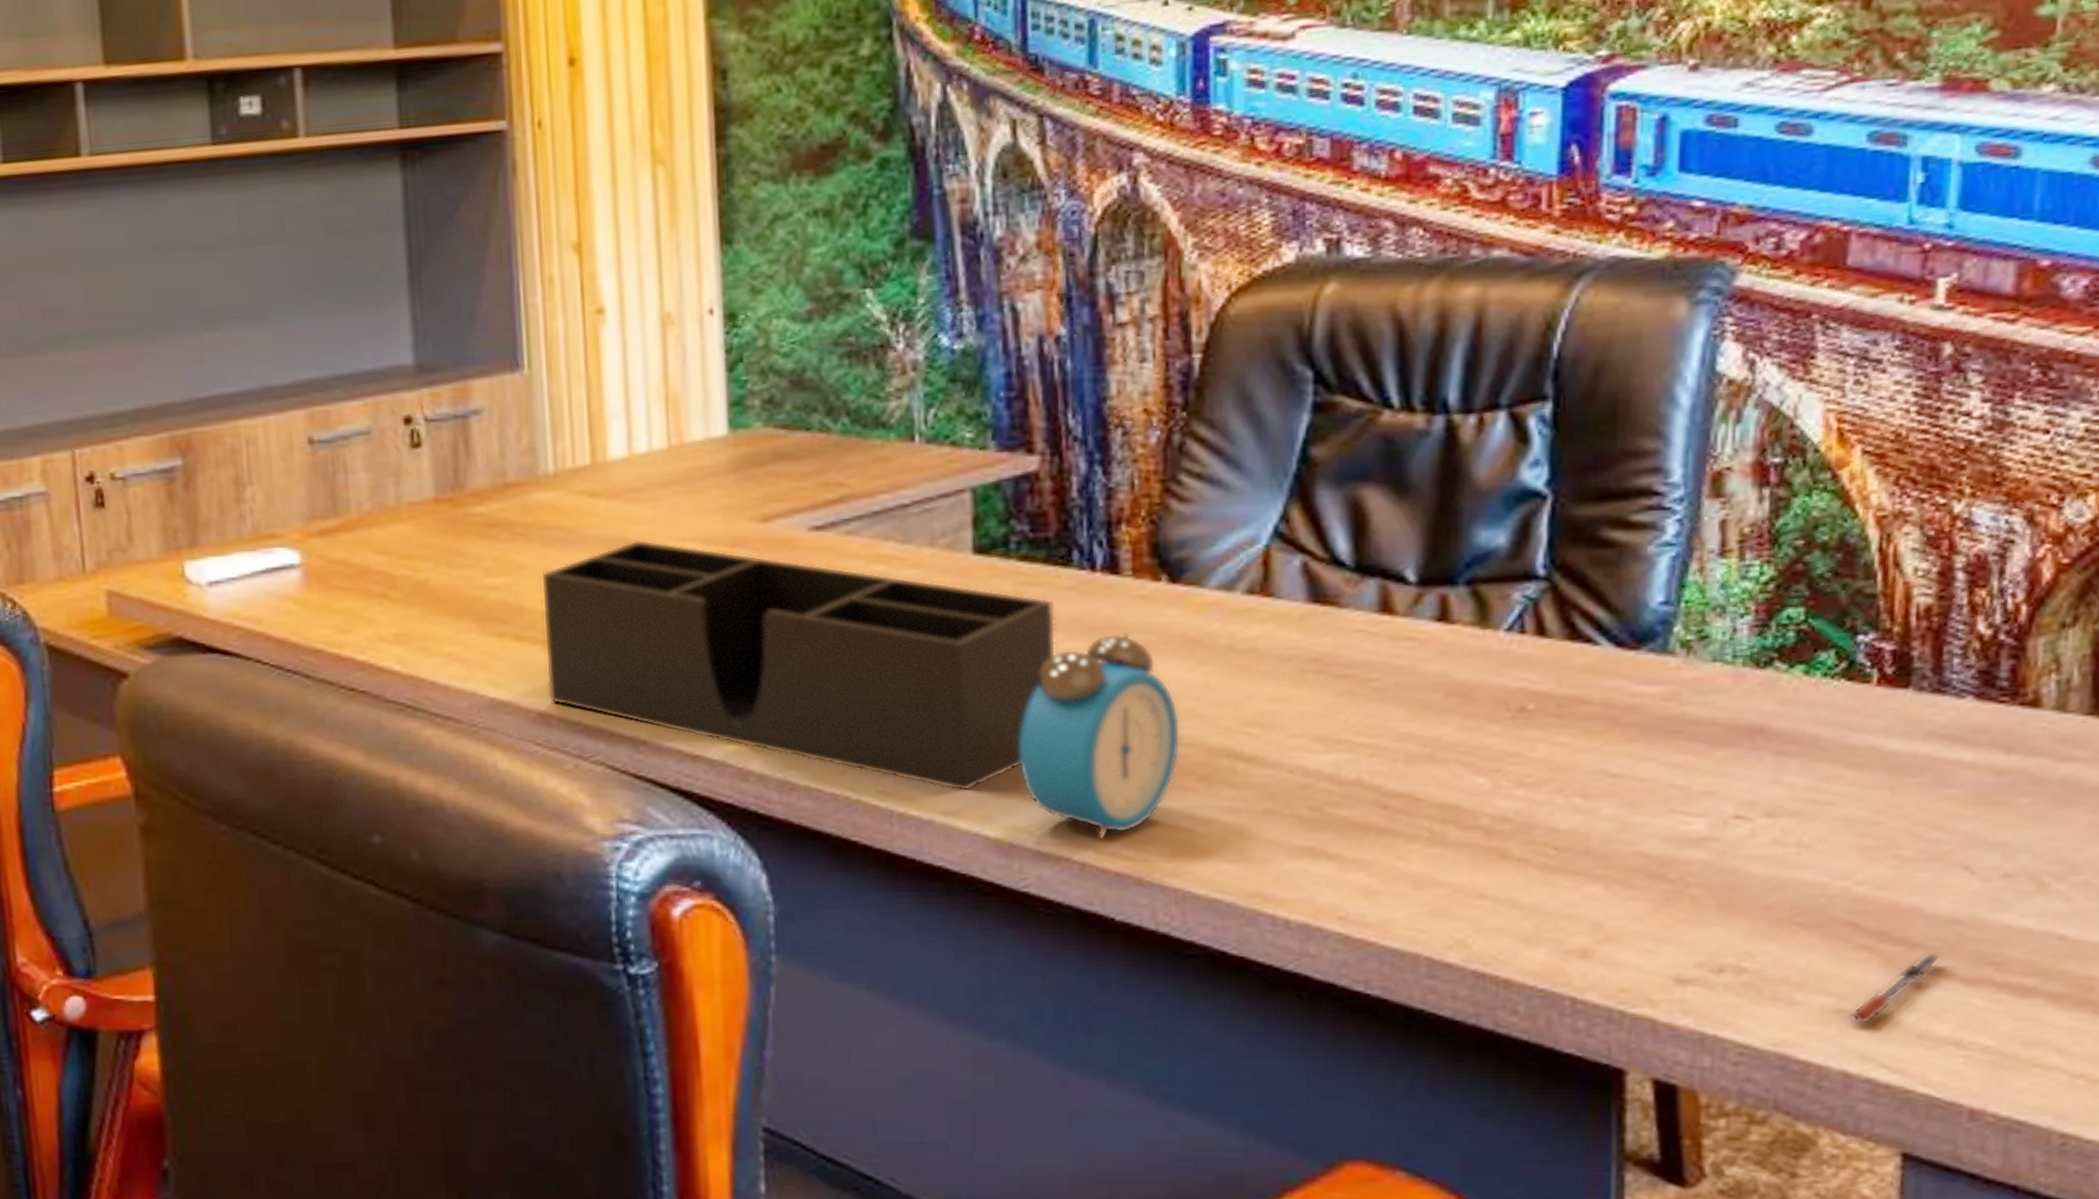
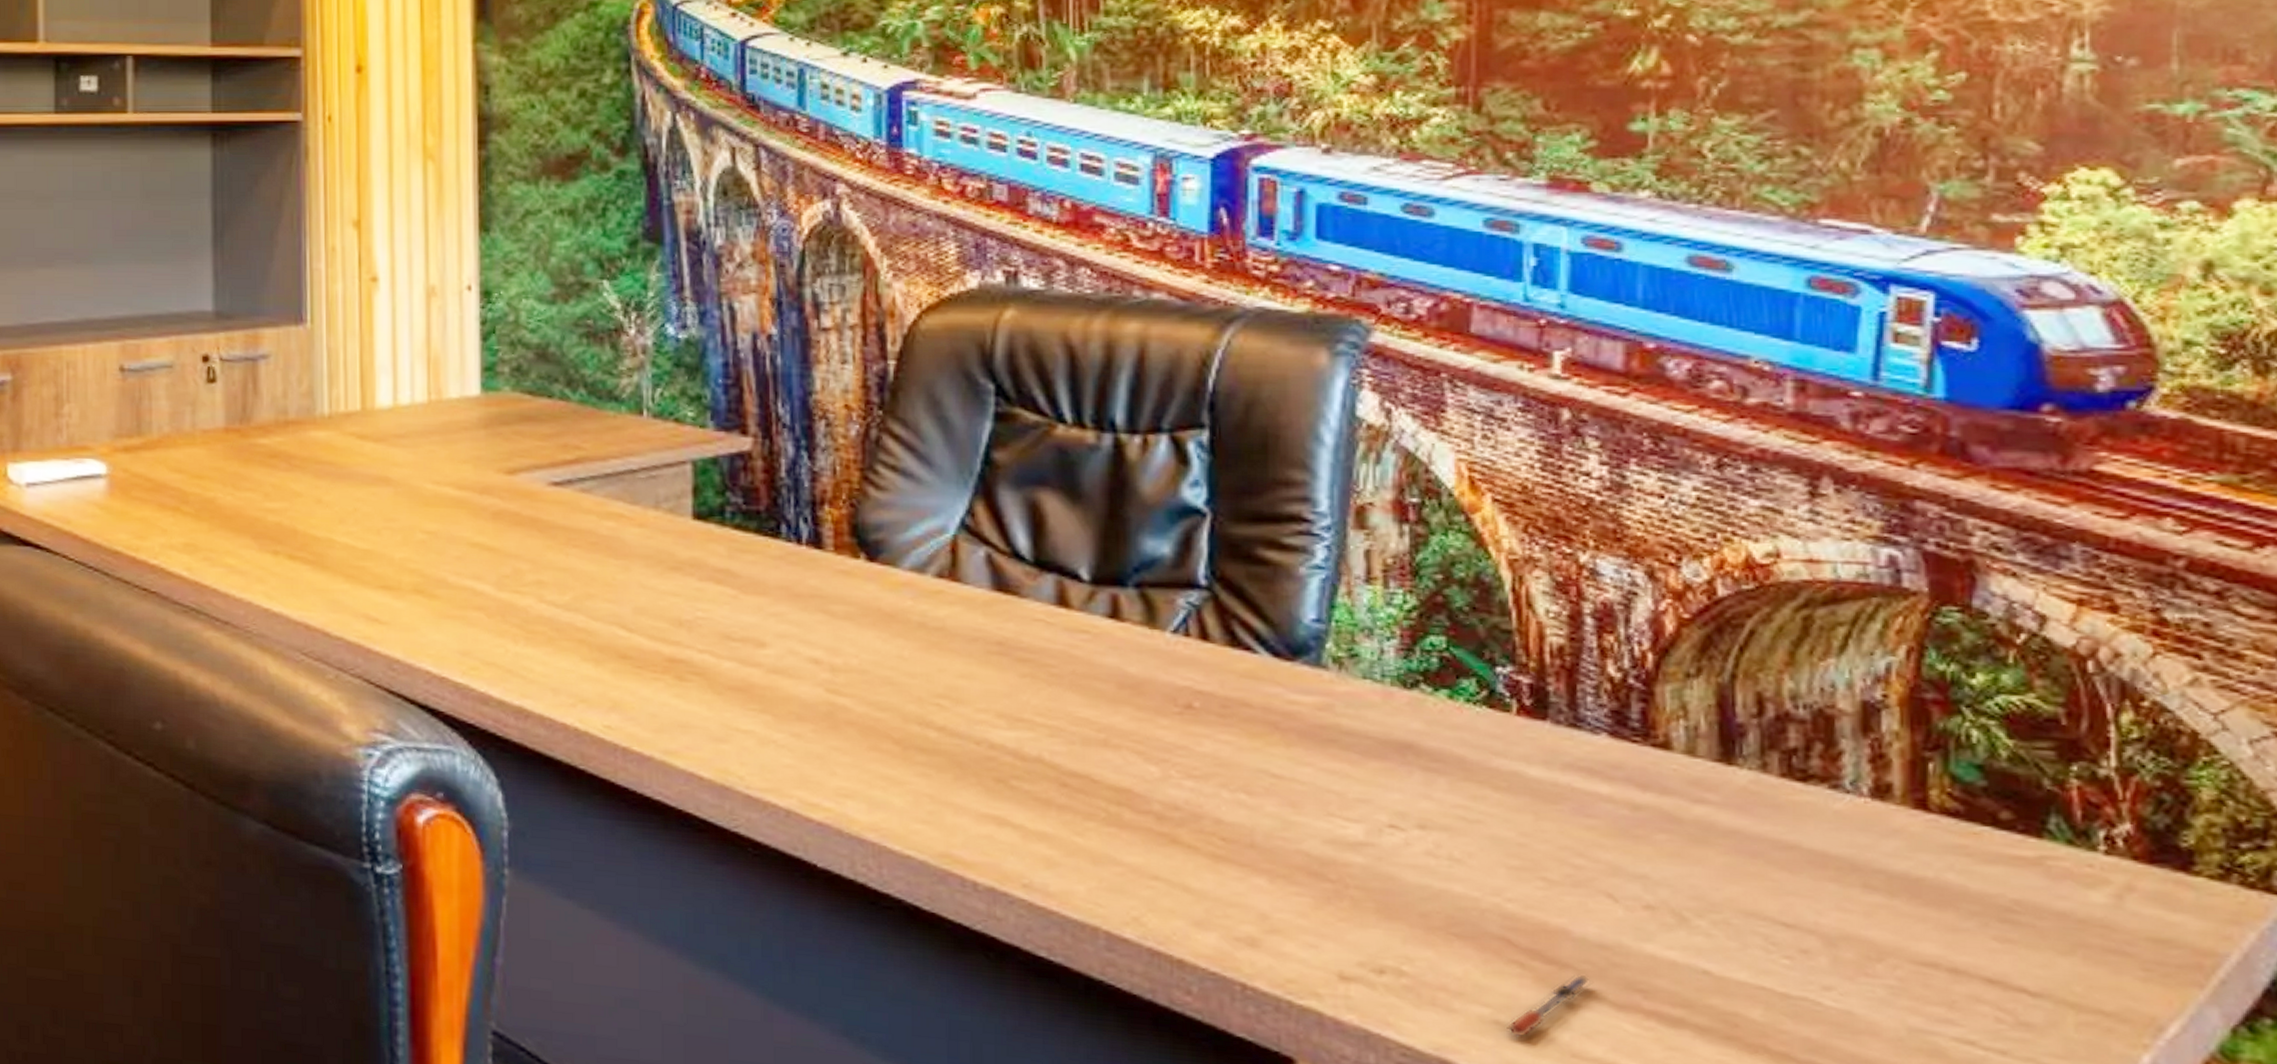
desk organizer: present [540,539,1055,792] -> none [313,479,765,734]
alarm clock: present [1018,632,1181,840] -> none [731,601,878,790]

